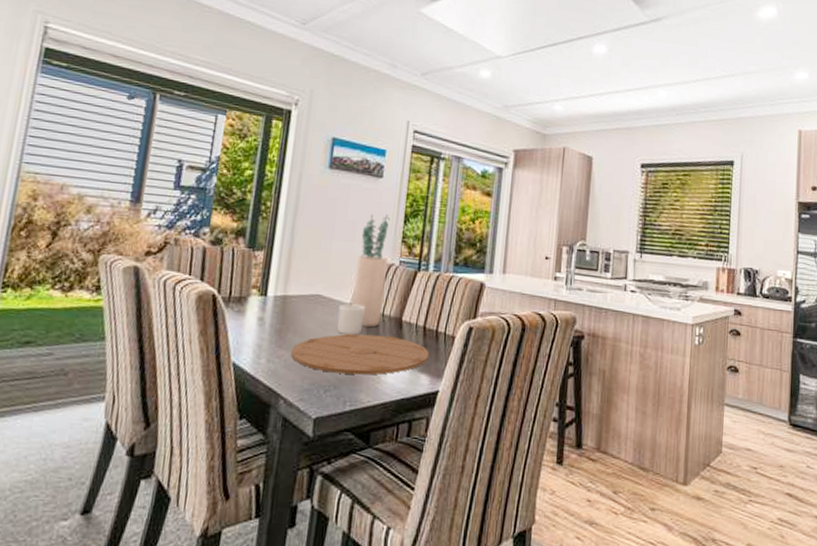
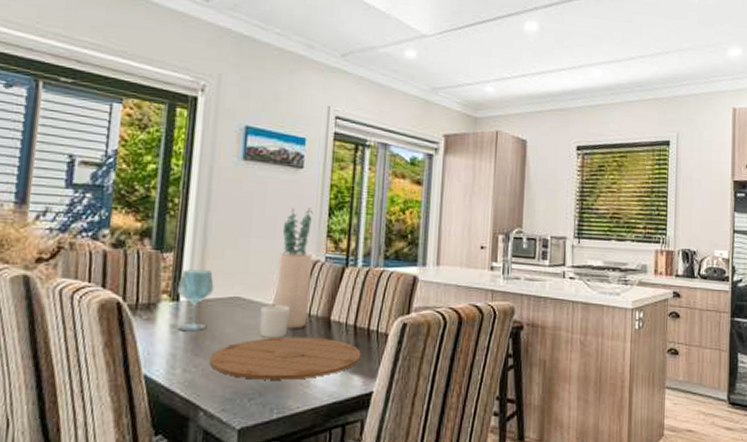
wine glass: none [263,267,299,325] -> present [176,269,214,332]

